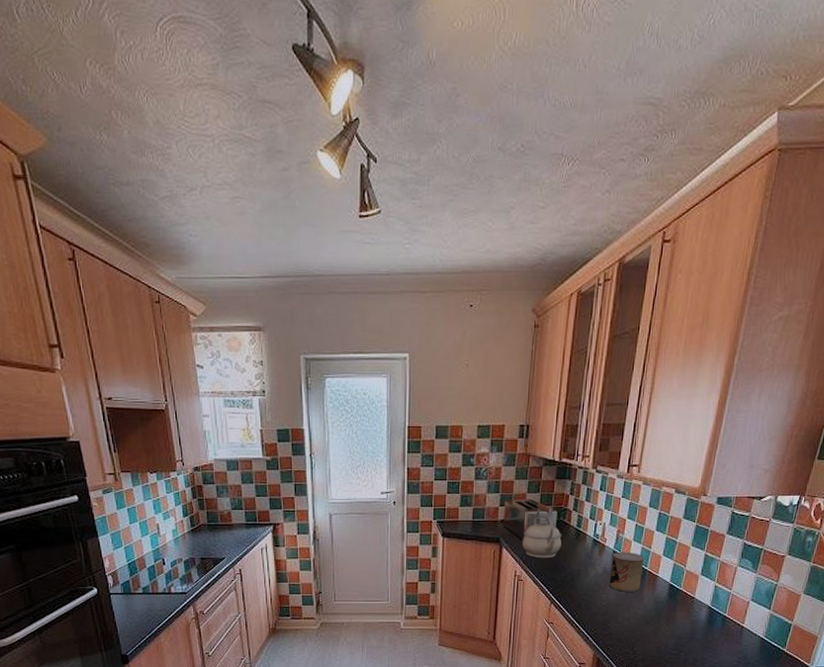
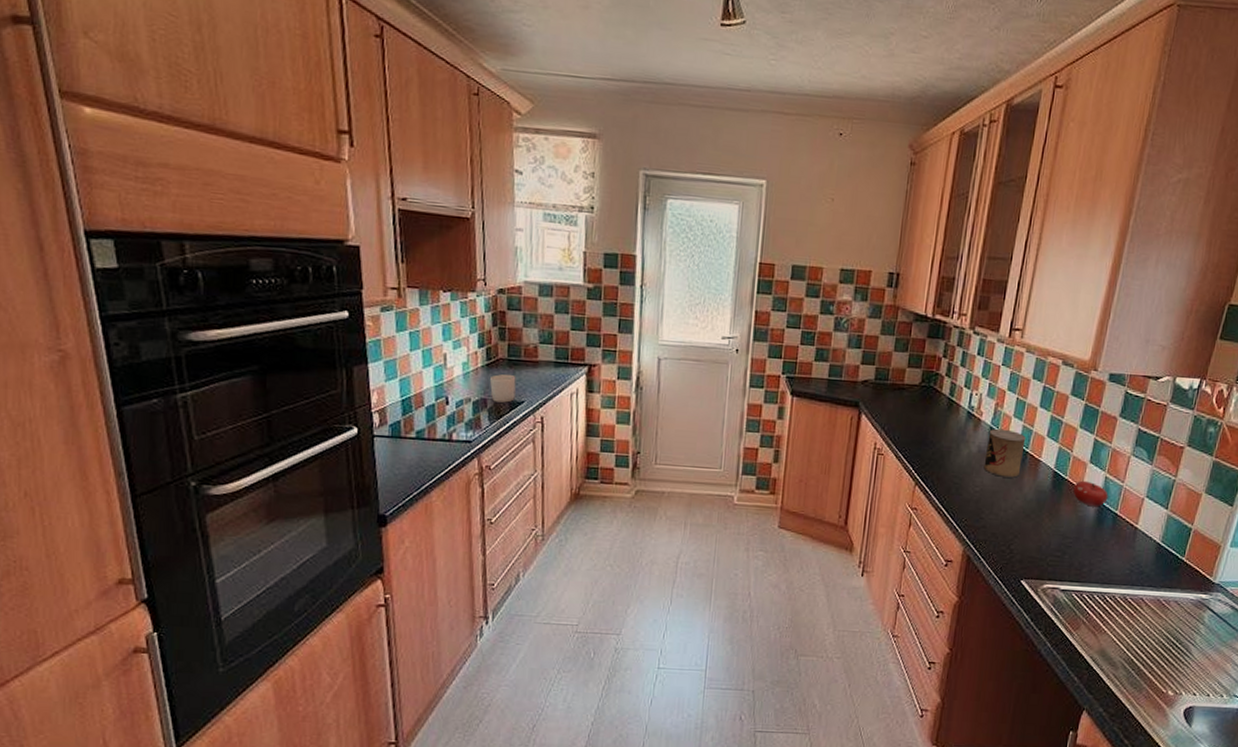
mug: none [196,536,218,560] -> present [490,374,517,403]
toaster: present [503,499,558,541] -> none [864,357,928,408]
kettle: present [521,503,562,559] -> none [884,364,932,431]
fruit: none [687,590,718,612] -> present [1073,480,1108,507]

